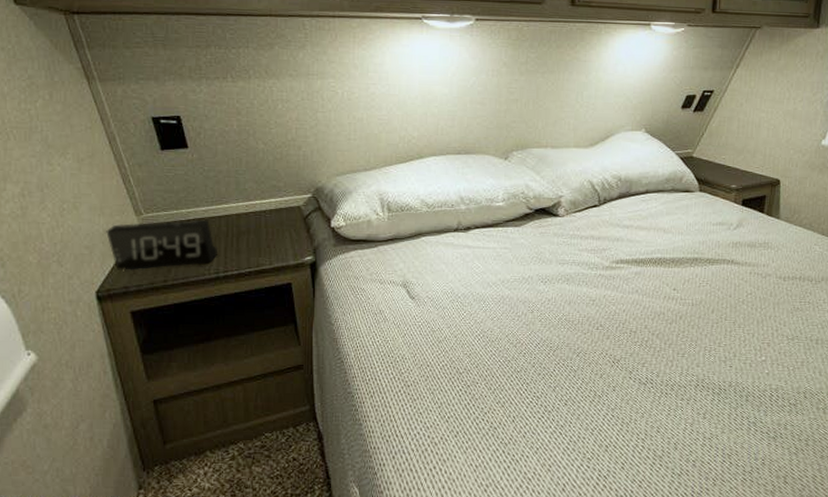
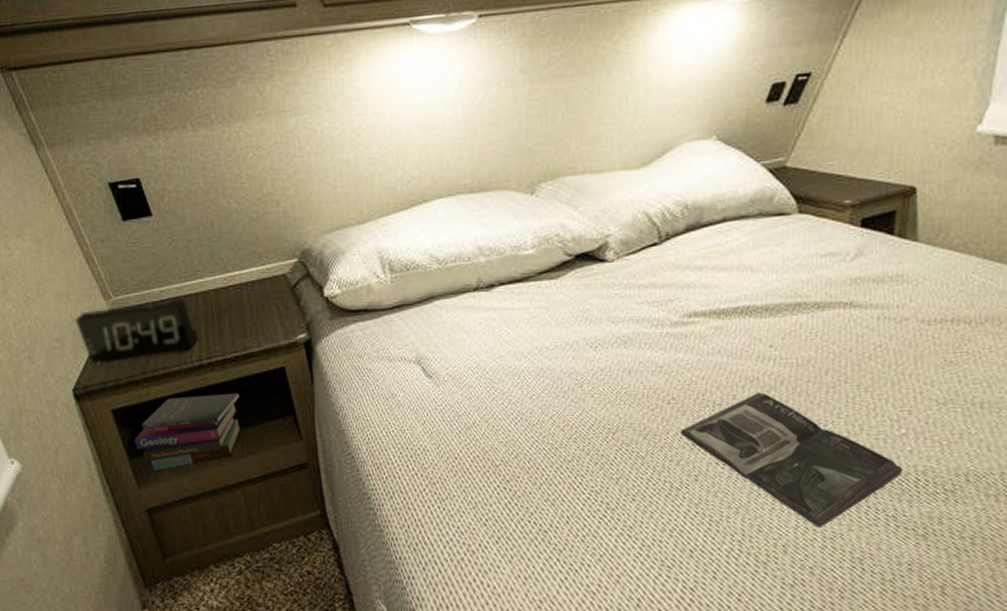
books: none [148,302,250,366] -> present [134,393,241,470]
magazine: none [604,324,762,430] -> present [680,392,903,527]

